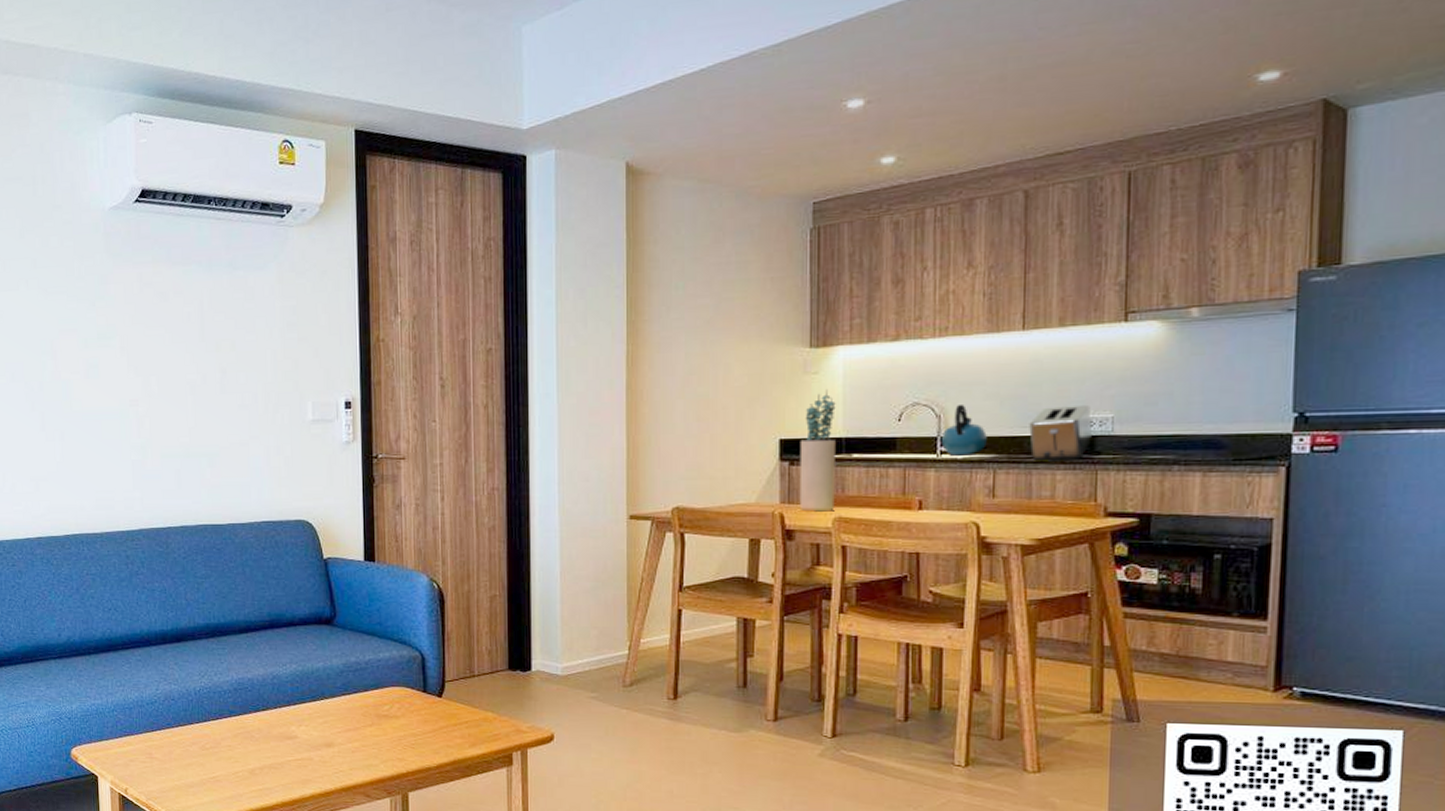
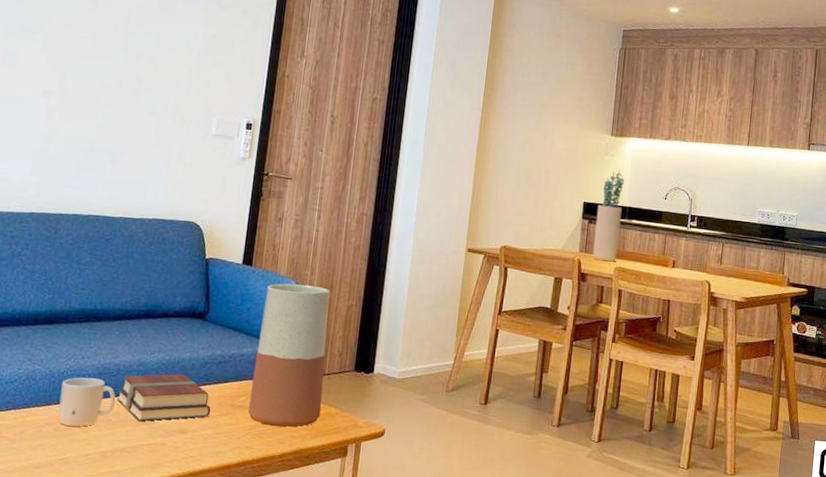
mug: none [200,694,256,745] -> present [58,377,116,427]
books: none [255,685,355,737] -> present [116,373,211,422]
vase: none [394,578,476,735] -> present [247,283,330,427]
kettle: present [940,404,987,456] -> none [691,192,720,231]
toaster: present [1029,404,1093,462] -> none [746,203,785,243]

